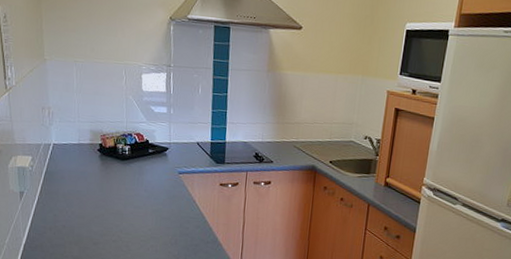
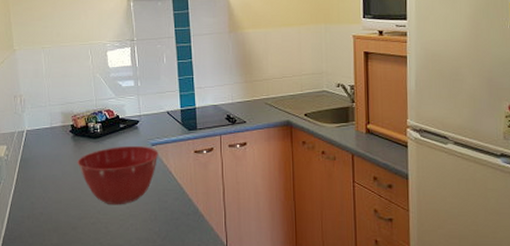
mixing bowl: none [103,170,185,227] -> present [77,145,159,205]

